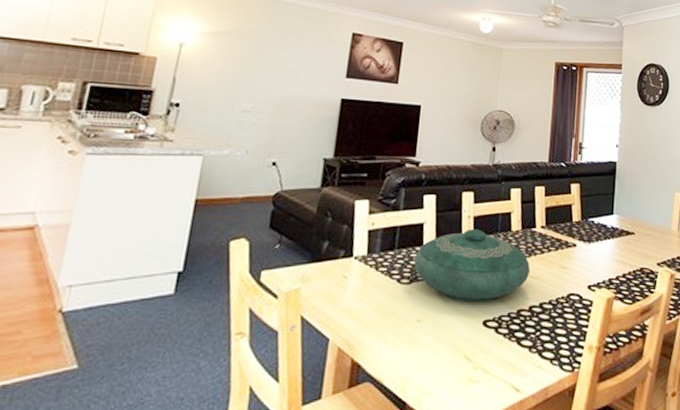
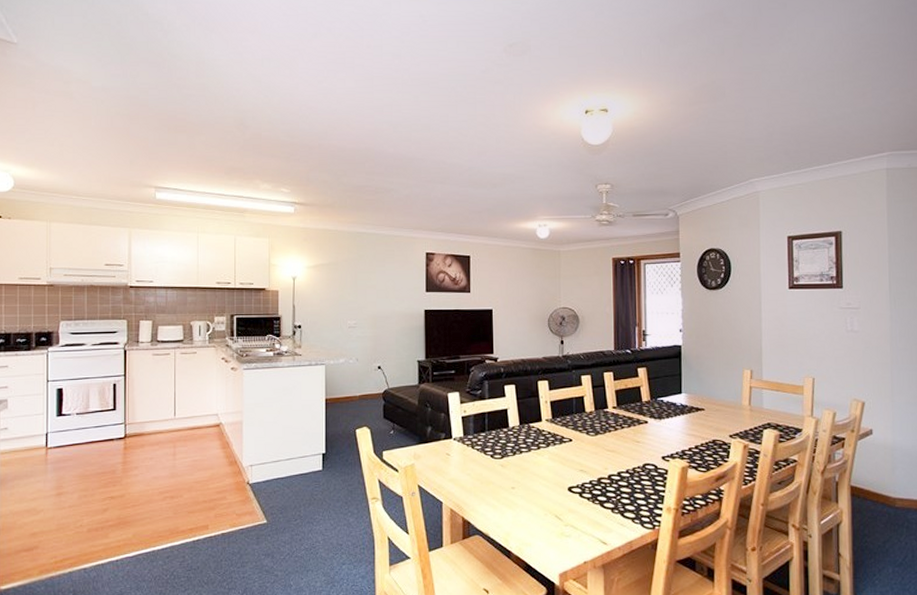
decorative bowl: present [414,228,531,301] -> none [503,411,607,472]

